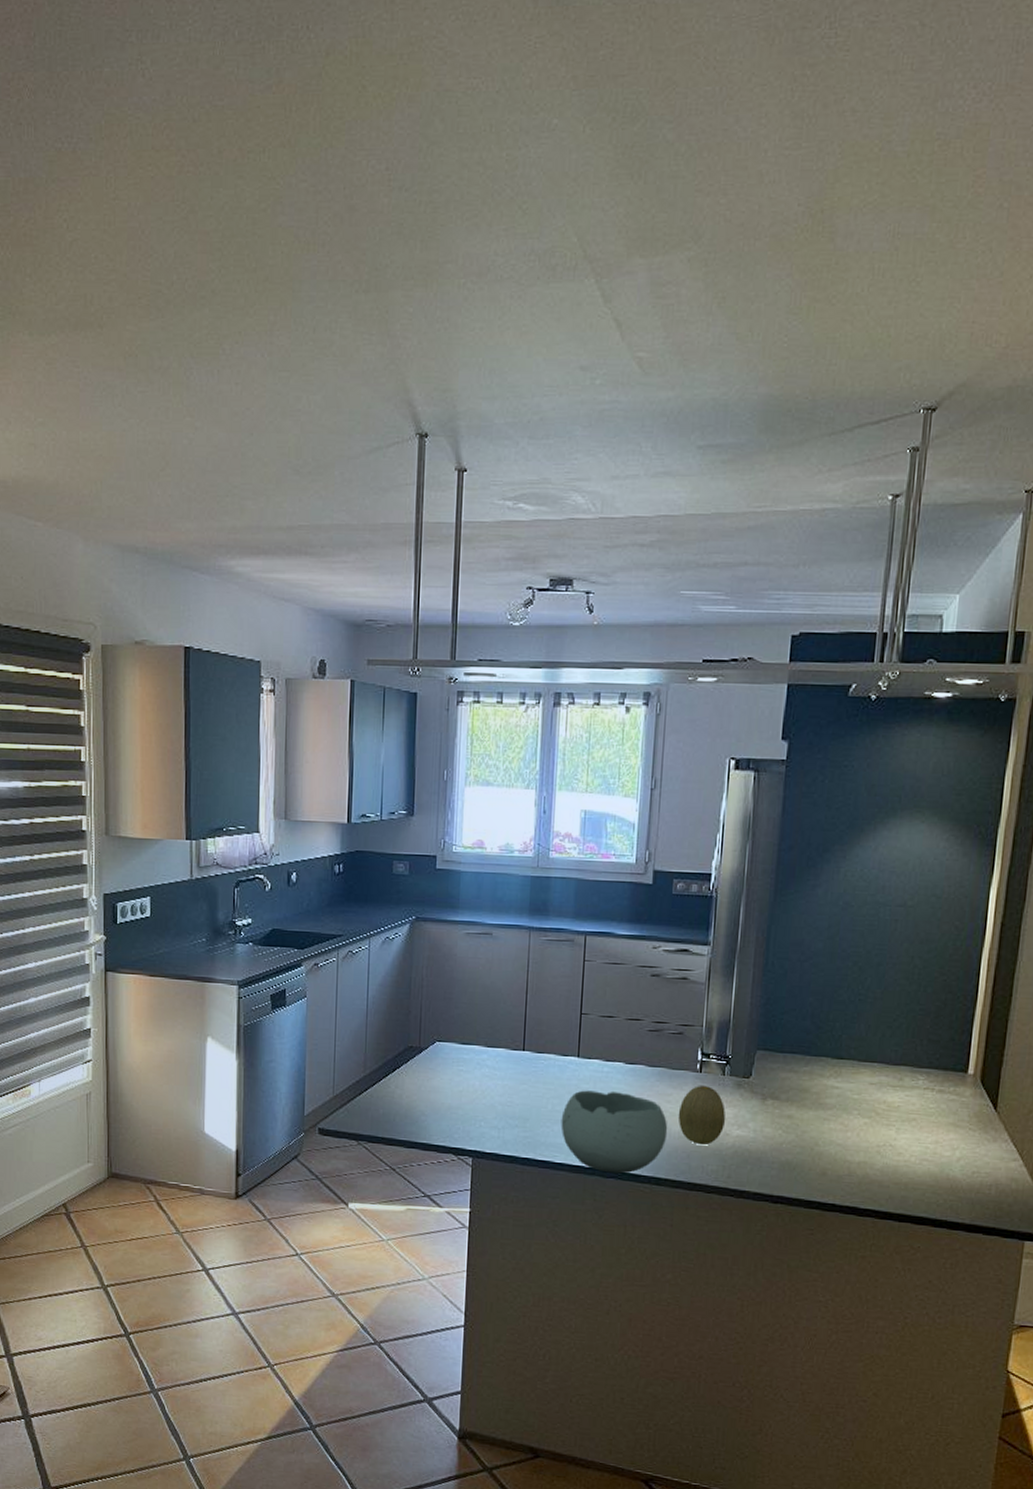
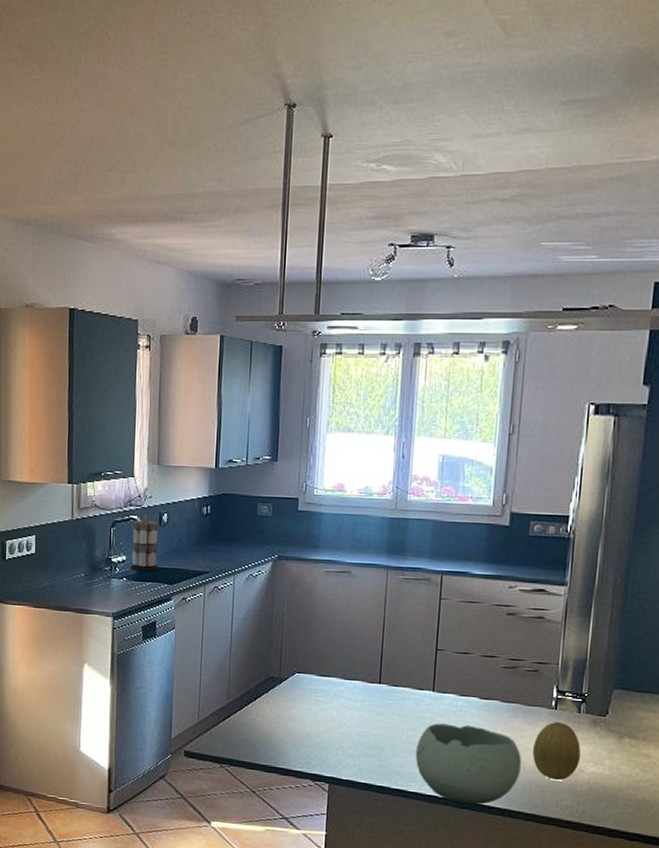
spice rack: none [256,873,287,936] -> present [130,514,159,572]

